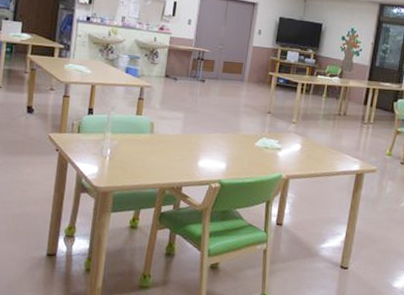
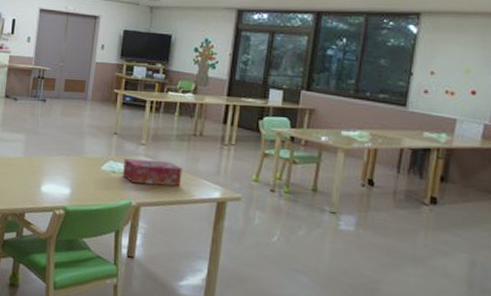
tissue box: none [274,135,328,161] -> present [122,158,183,187]

